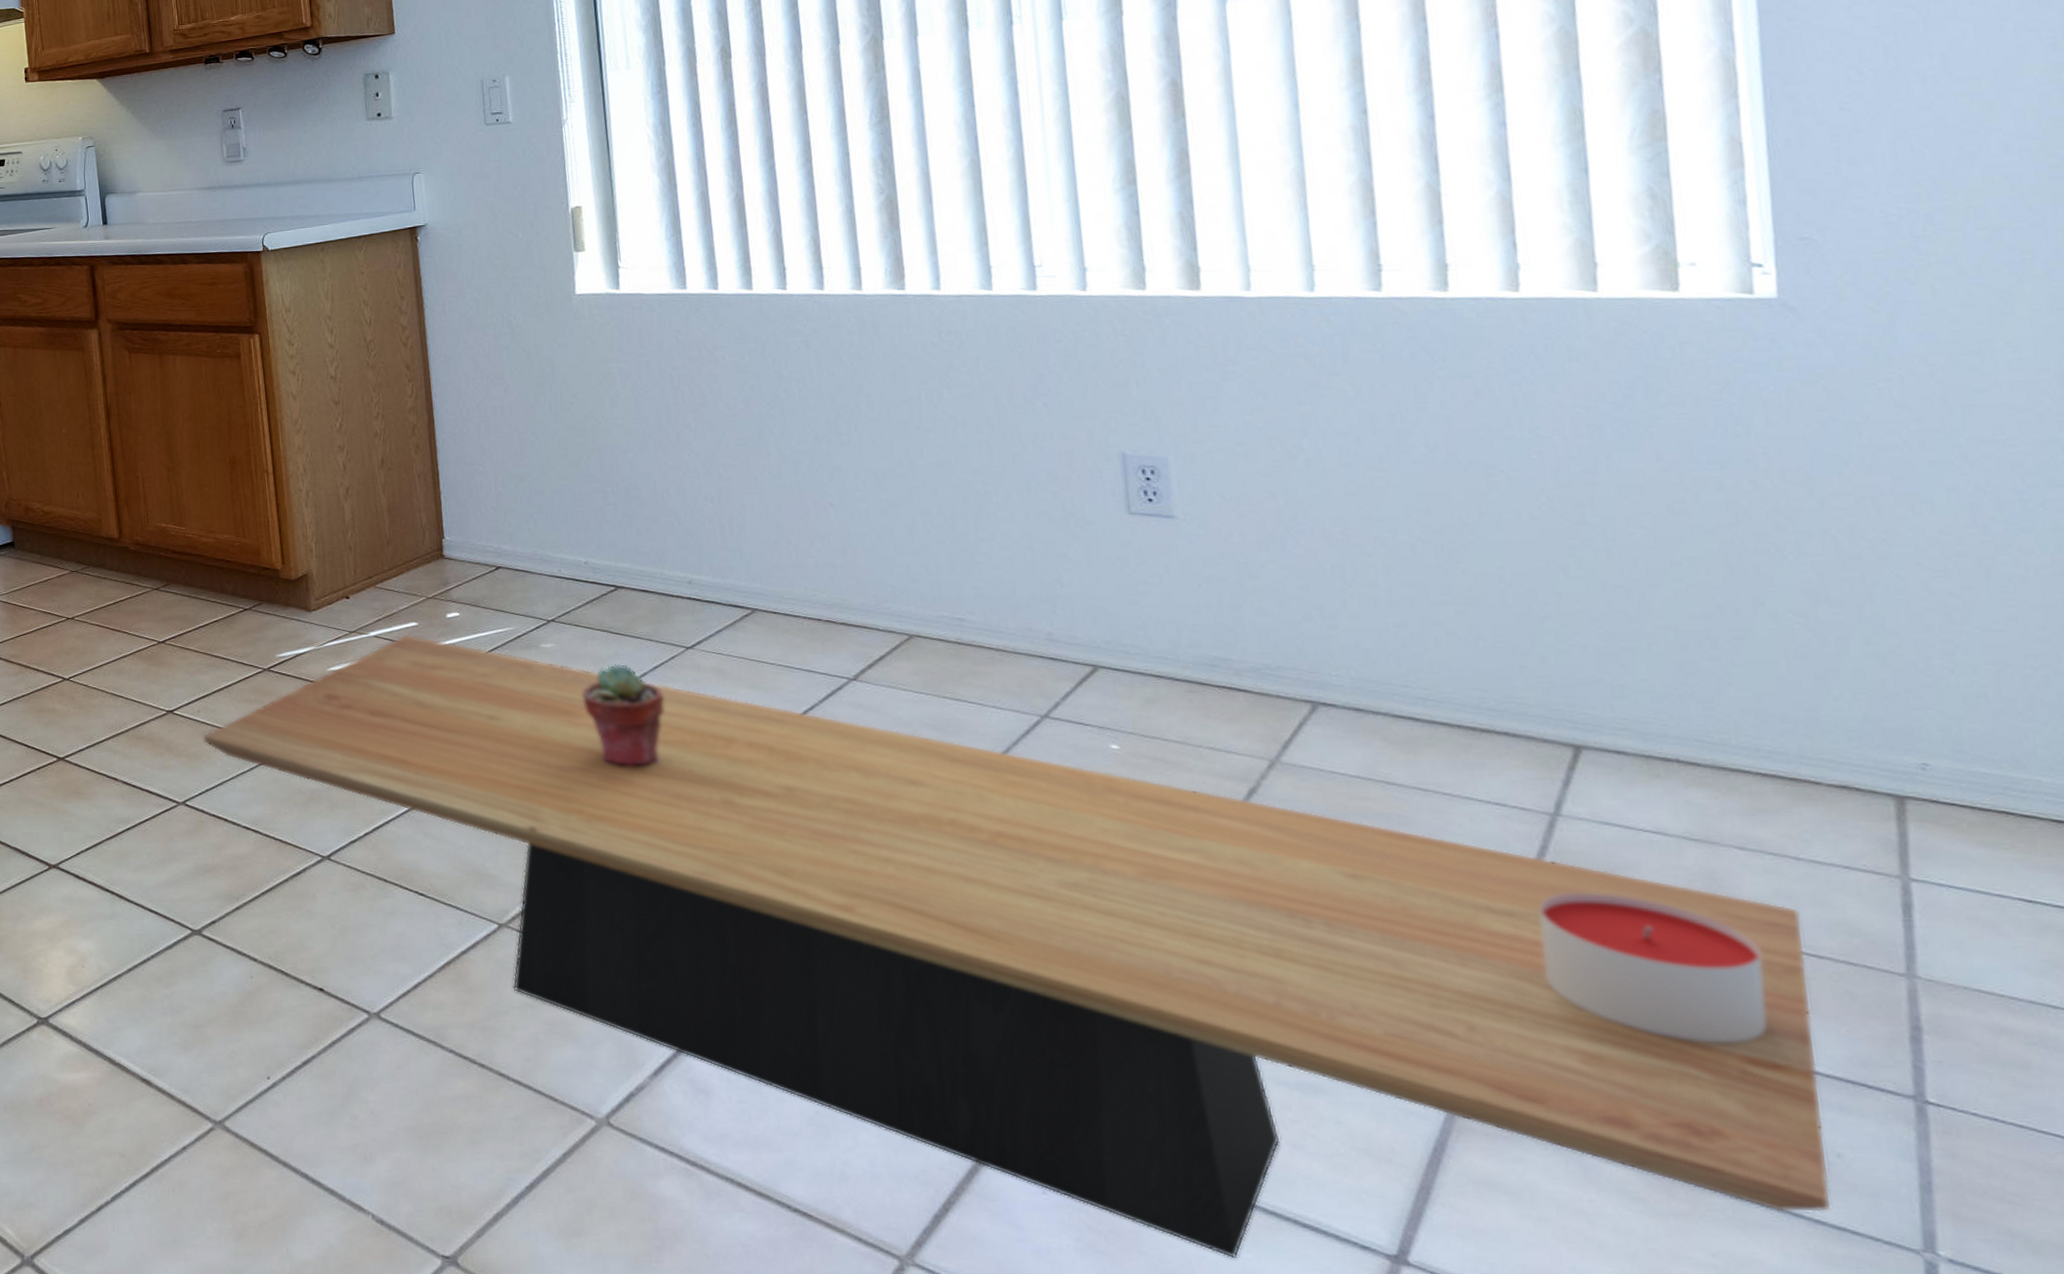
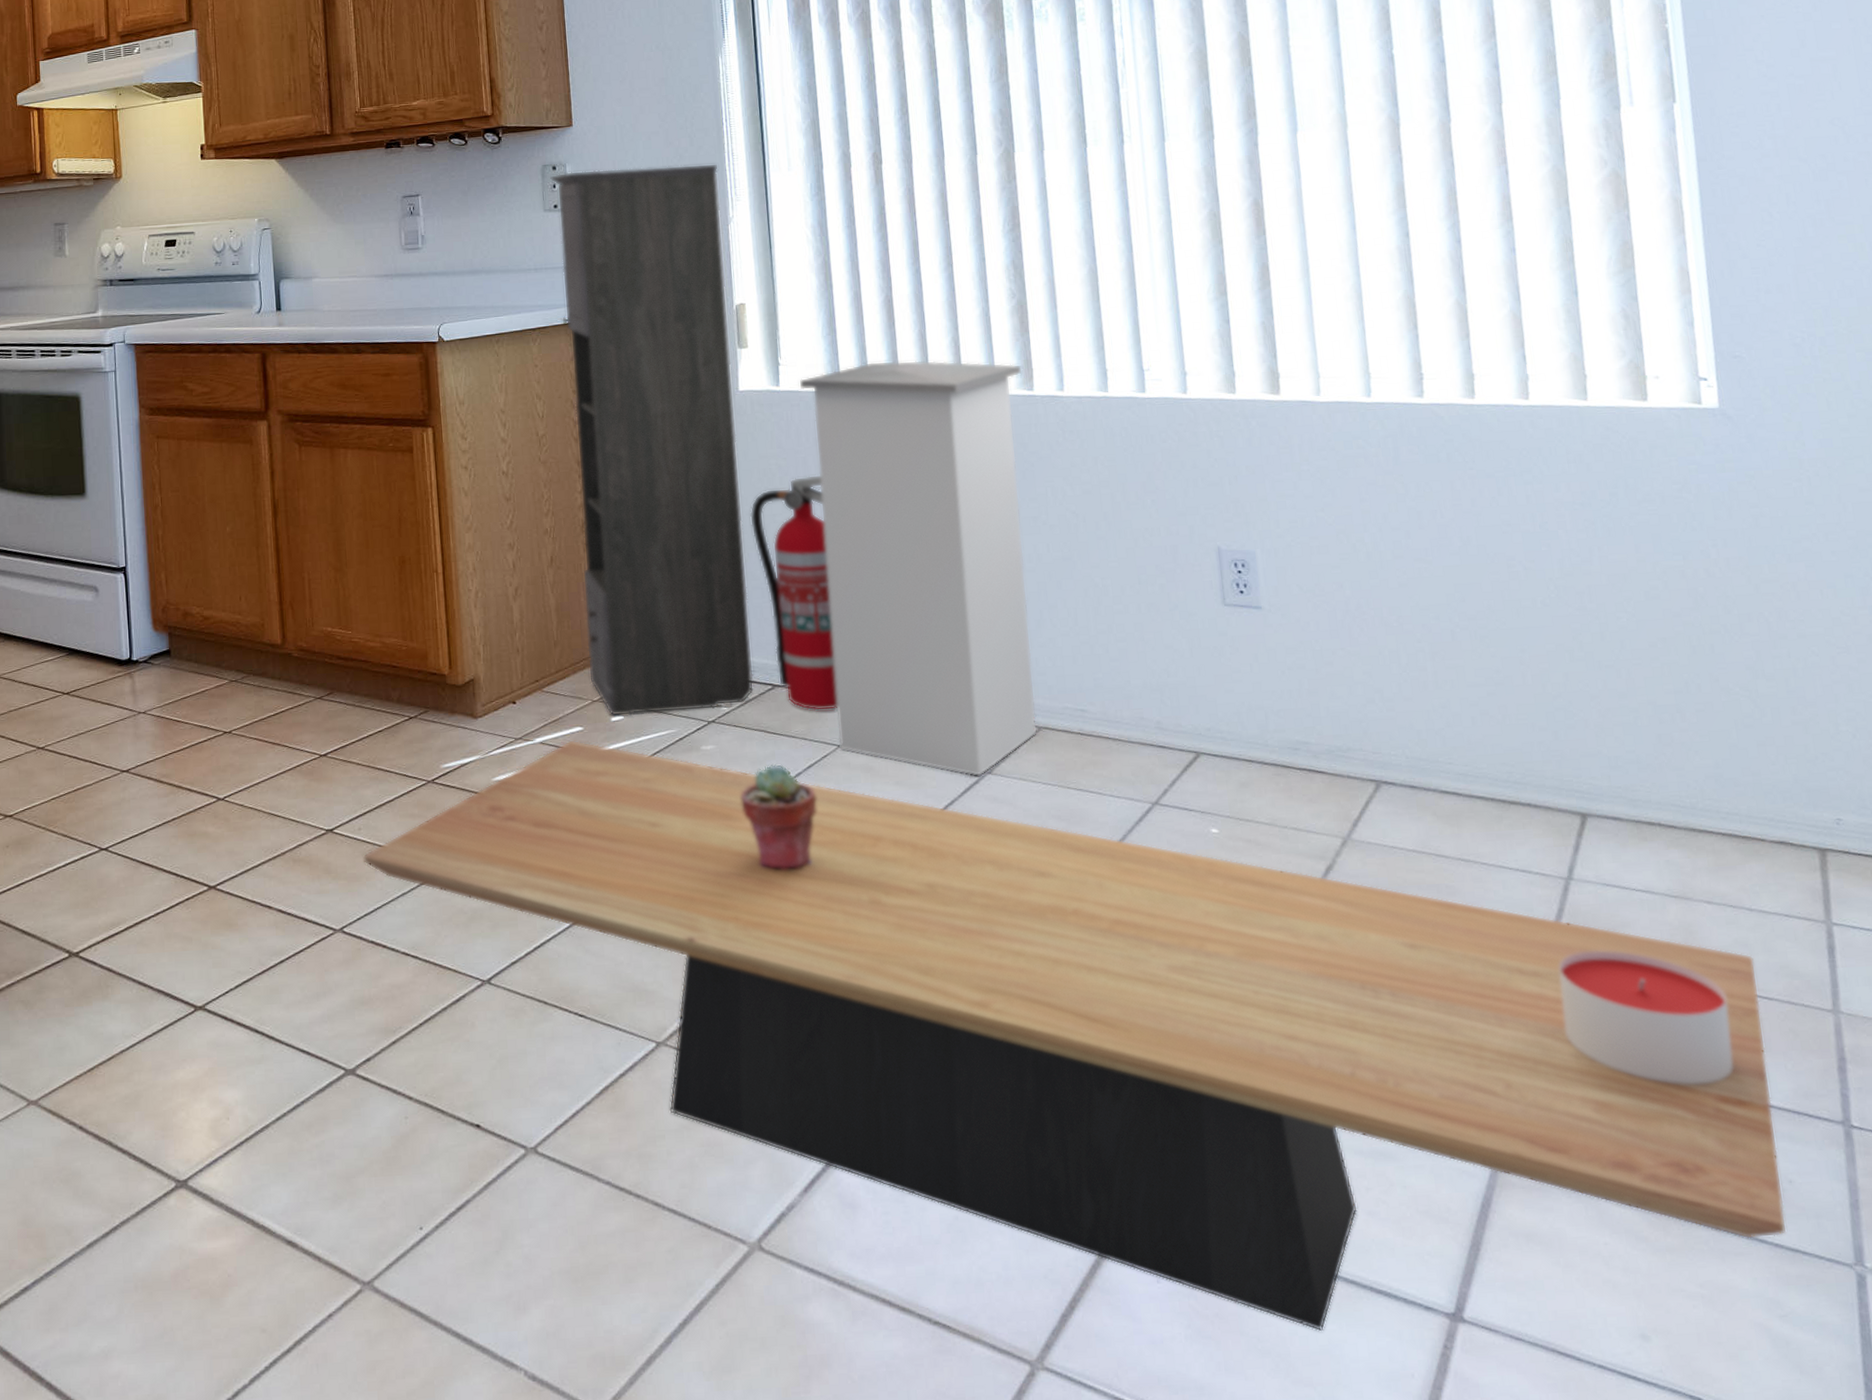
storage cabinet: none [373,64,595,614] -> present [550,163,754,717]
fire extinguisher: none [589,377,687,613] -> present [750,474,838,711]
trash can: none [642,260,909,683] -> present [800,360,1038,777]

